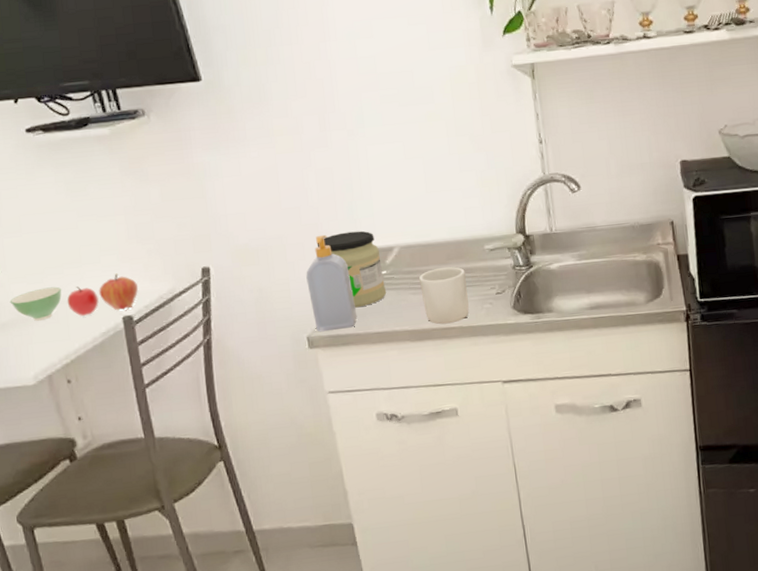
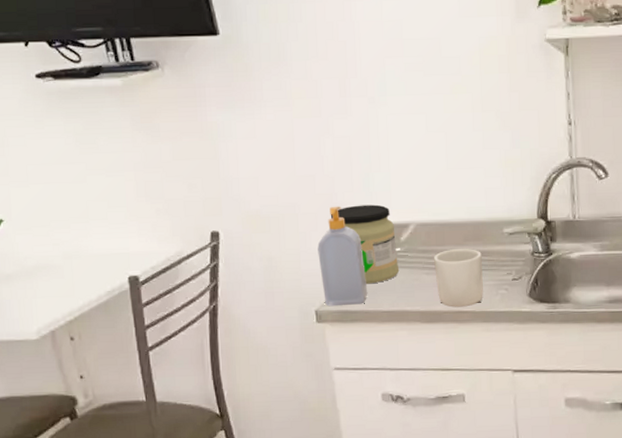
bowl: present [9,286,62,321] -> none [14,241,68,275]
apple: present [67,286,99,316] -> none [72,242,105,273]
fruit: present [99,273,139,311] -> none [105,231,146,270]

